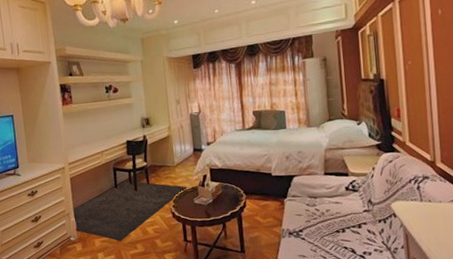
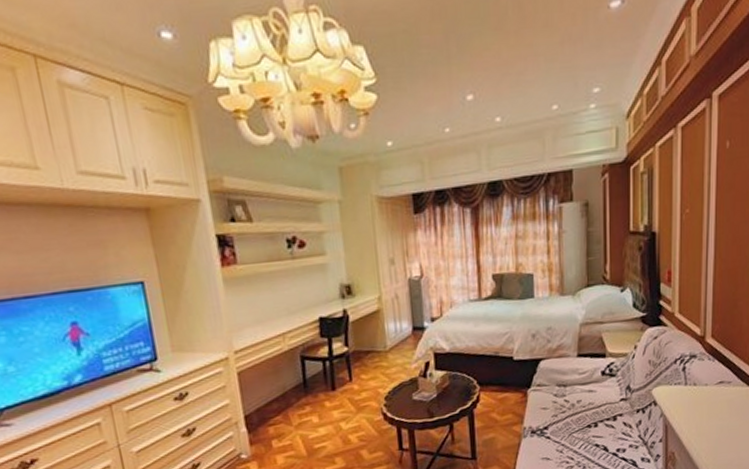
rug: present [72,180,187,241] -> none [241,372,404,456]

